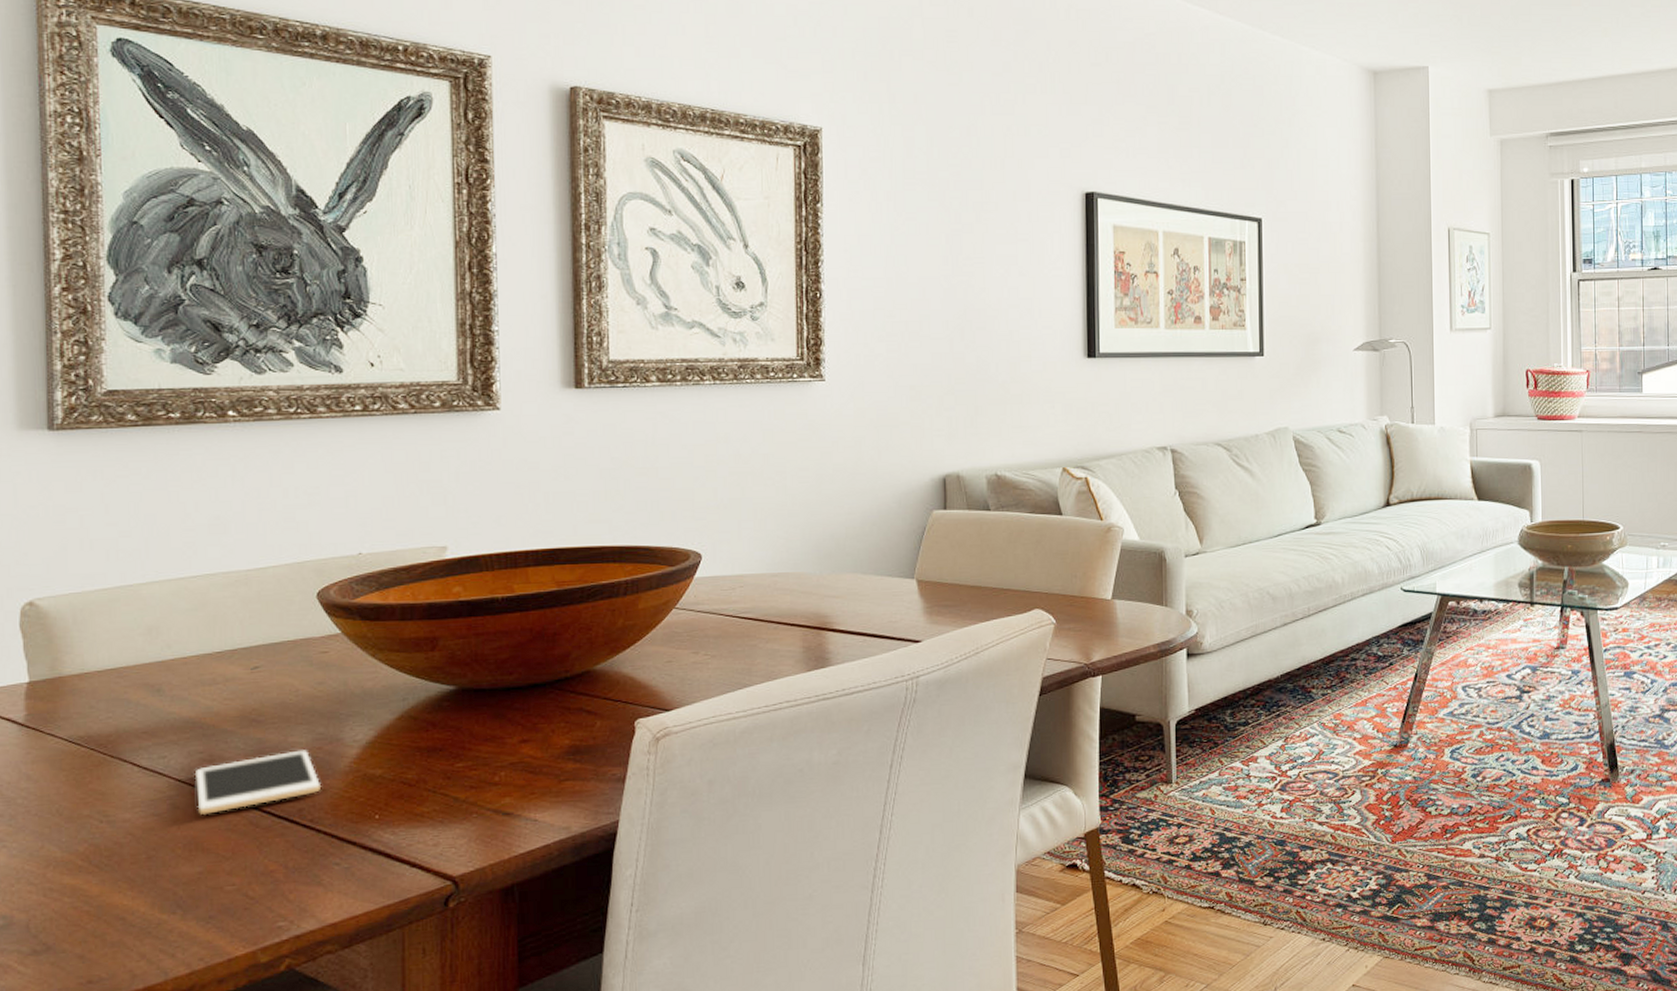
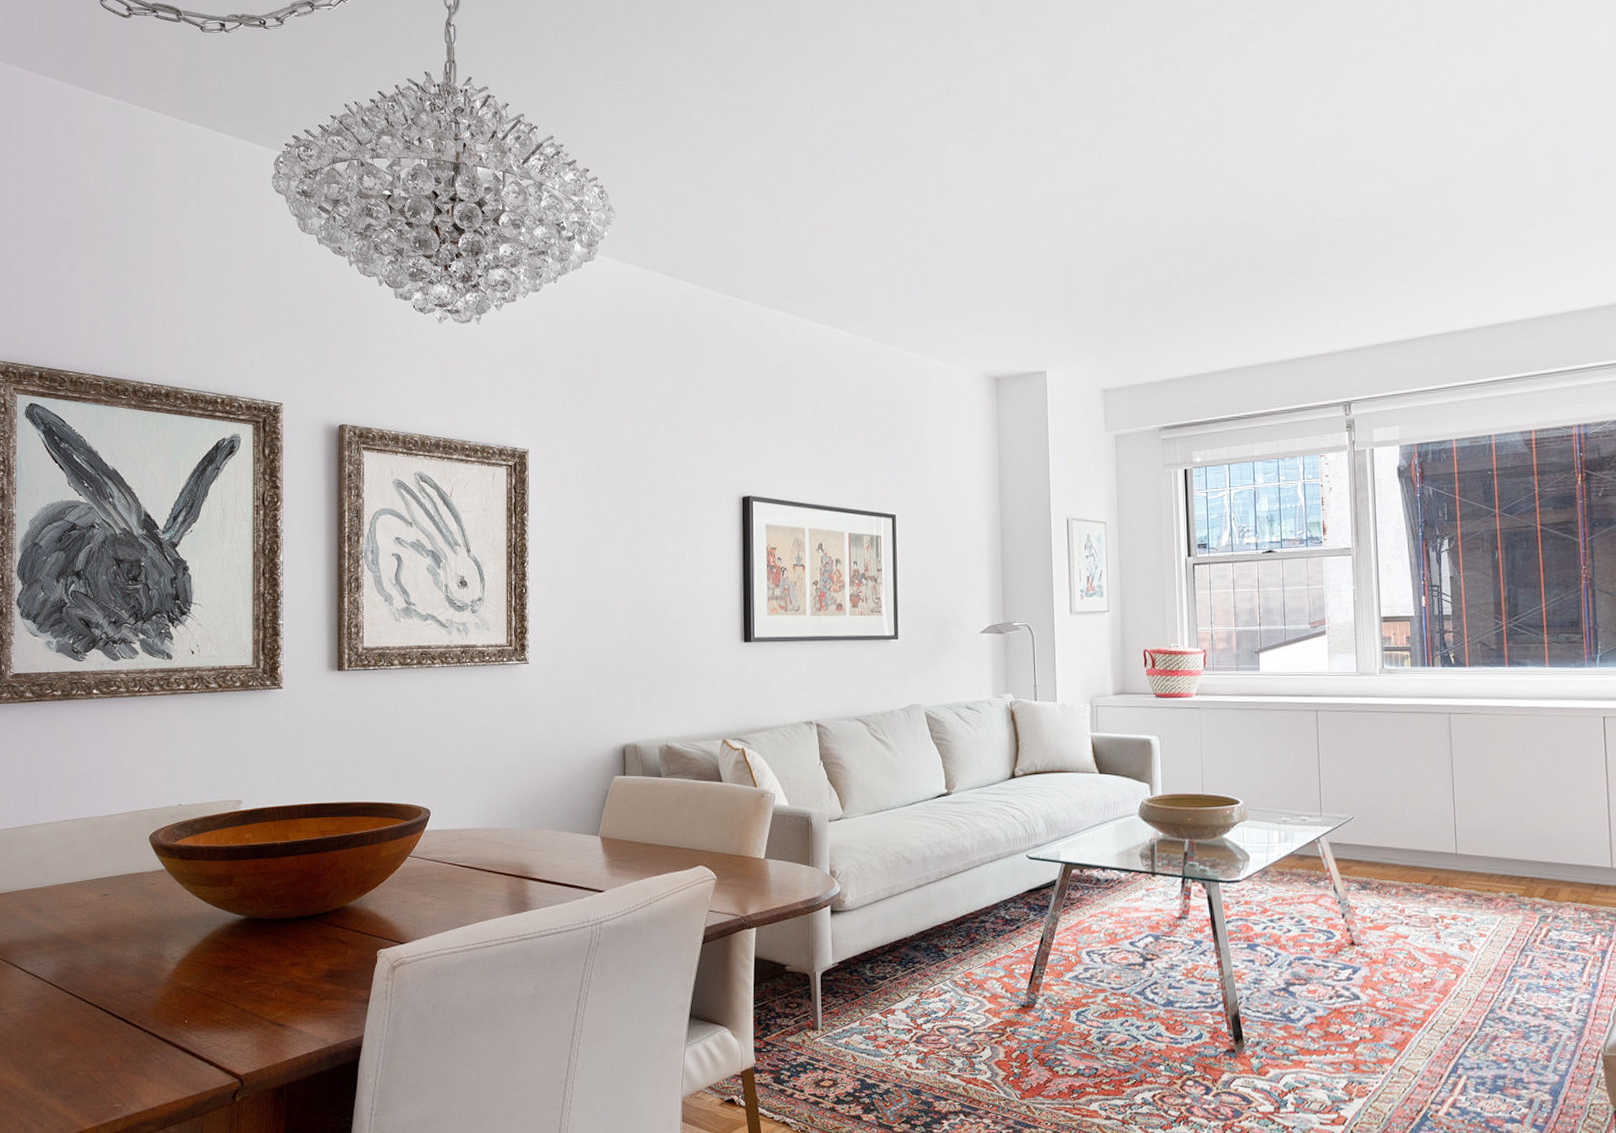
cell phone: present [194,750,322,814] -> none [61,963,148,1012]

